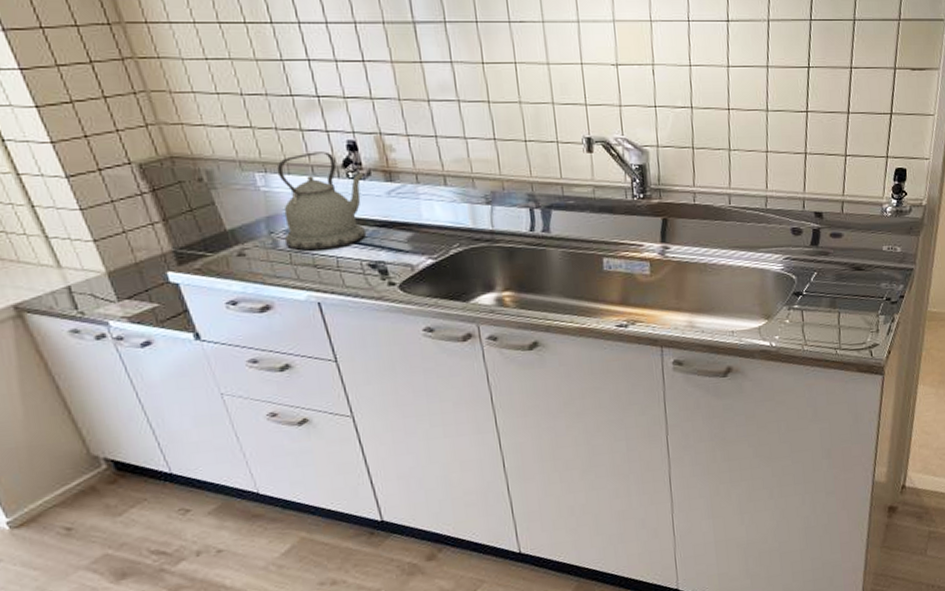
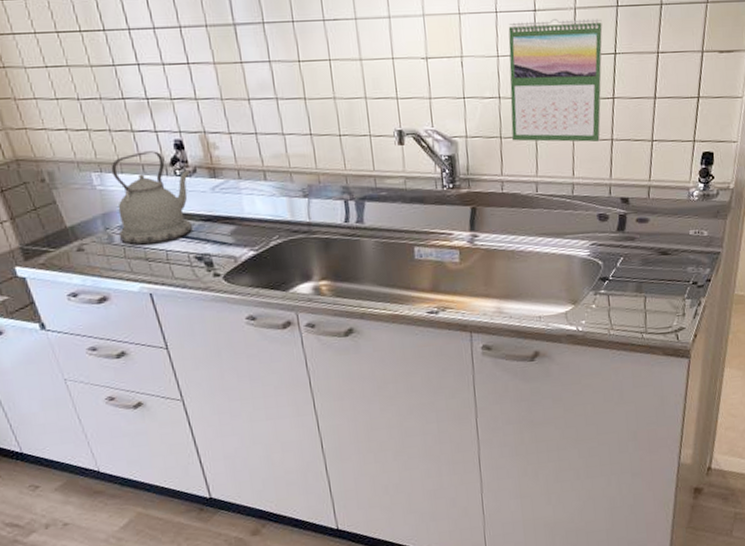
calendar: none [701,30,796,156] -> present [508,19,603,142]

